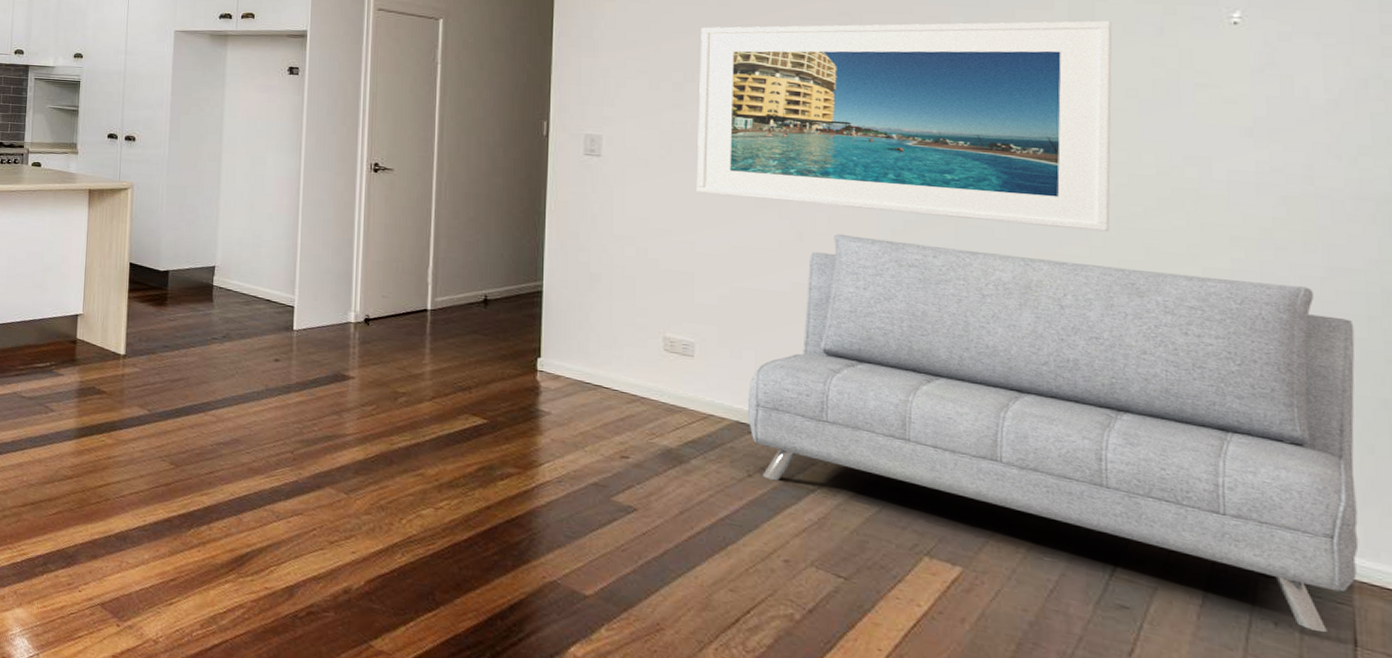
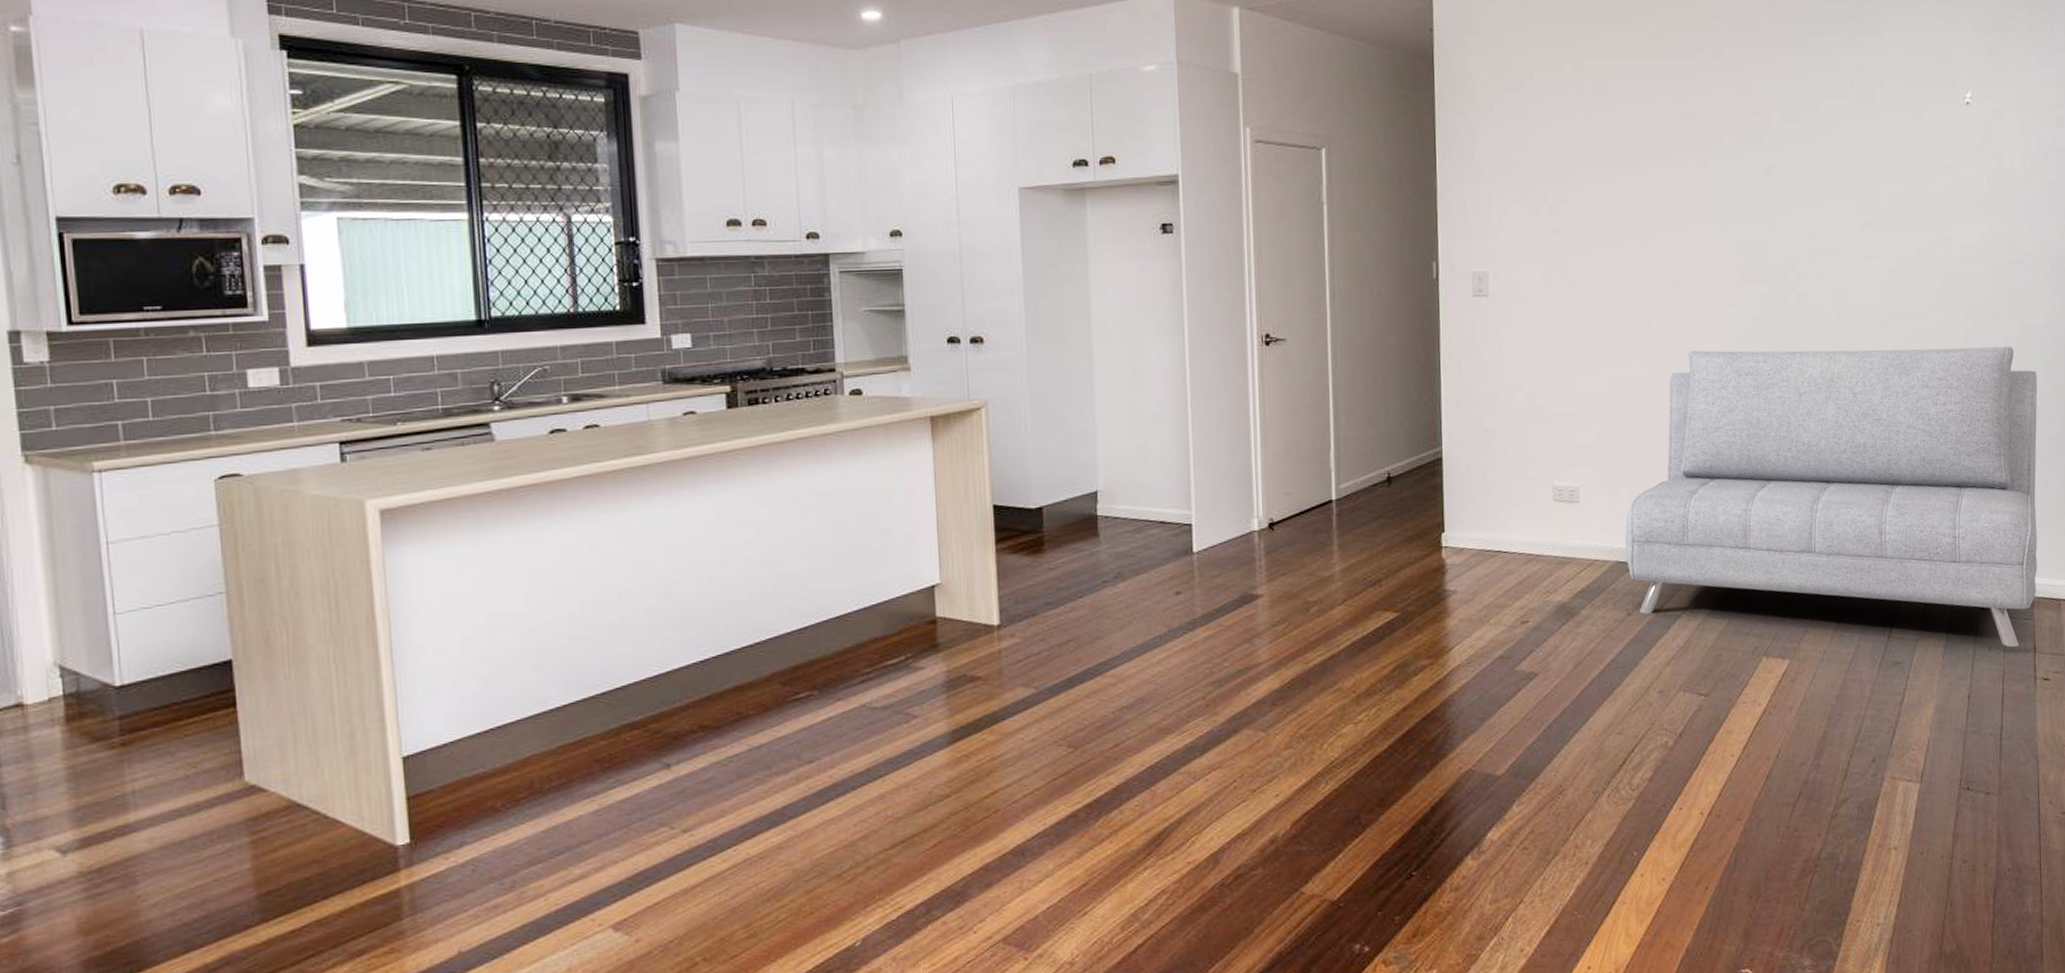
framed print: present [696,20,1113,232] -> none [1571,107,1887,325]

